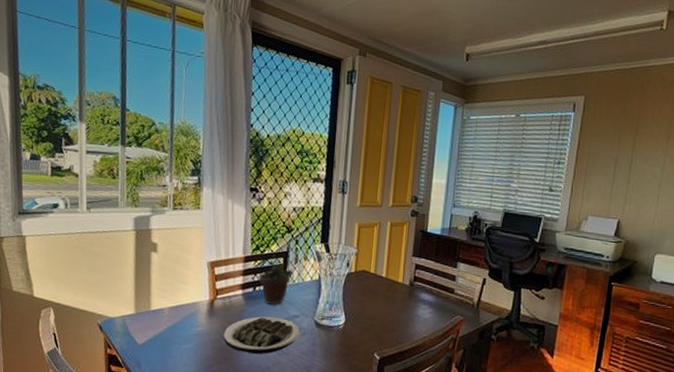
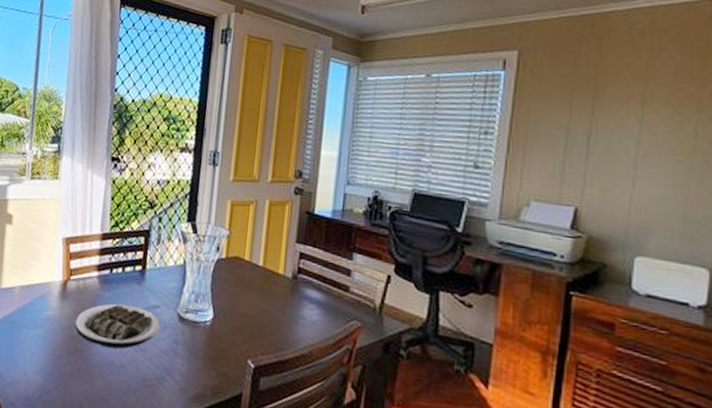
succulent plant: present [259,254,294,306] -> none [116,232,155,292]

